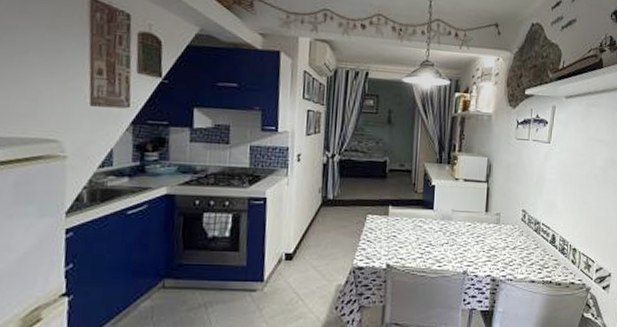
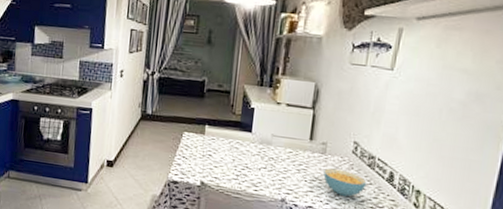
cereal bowl: none [499,237,535,261] -> present [323,168,367,197]

